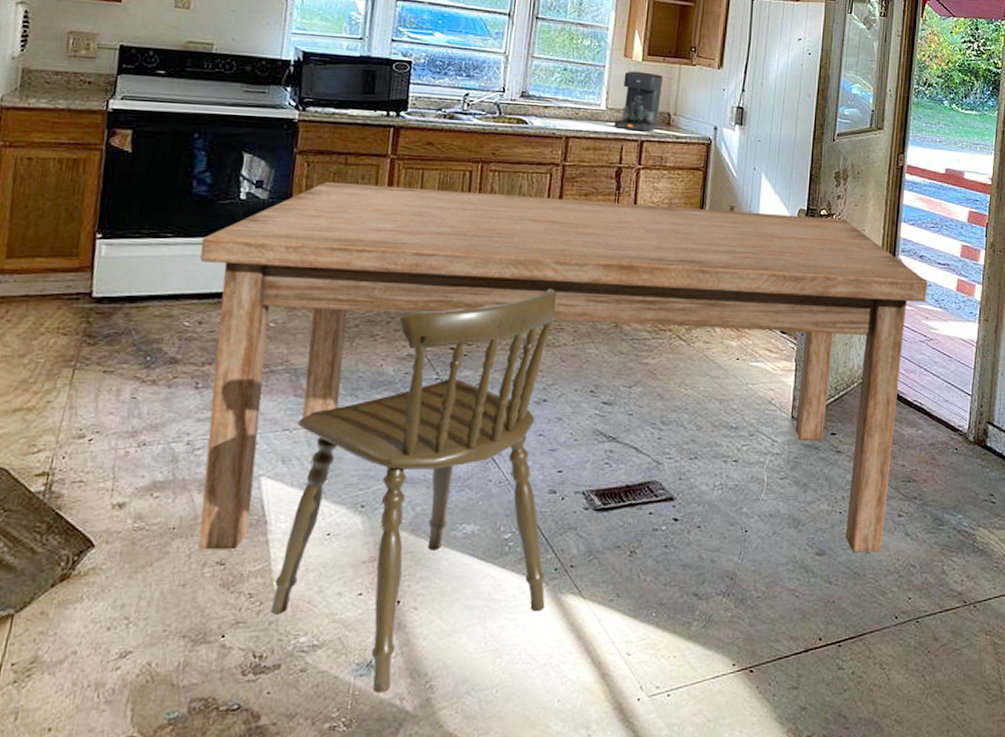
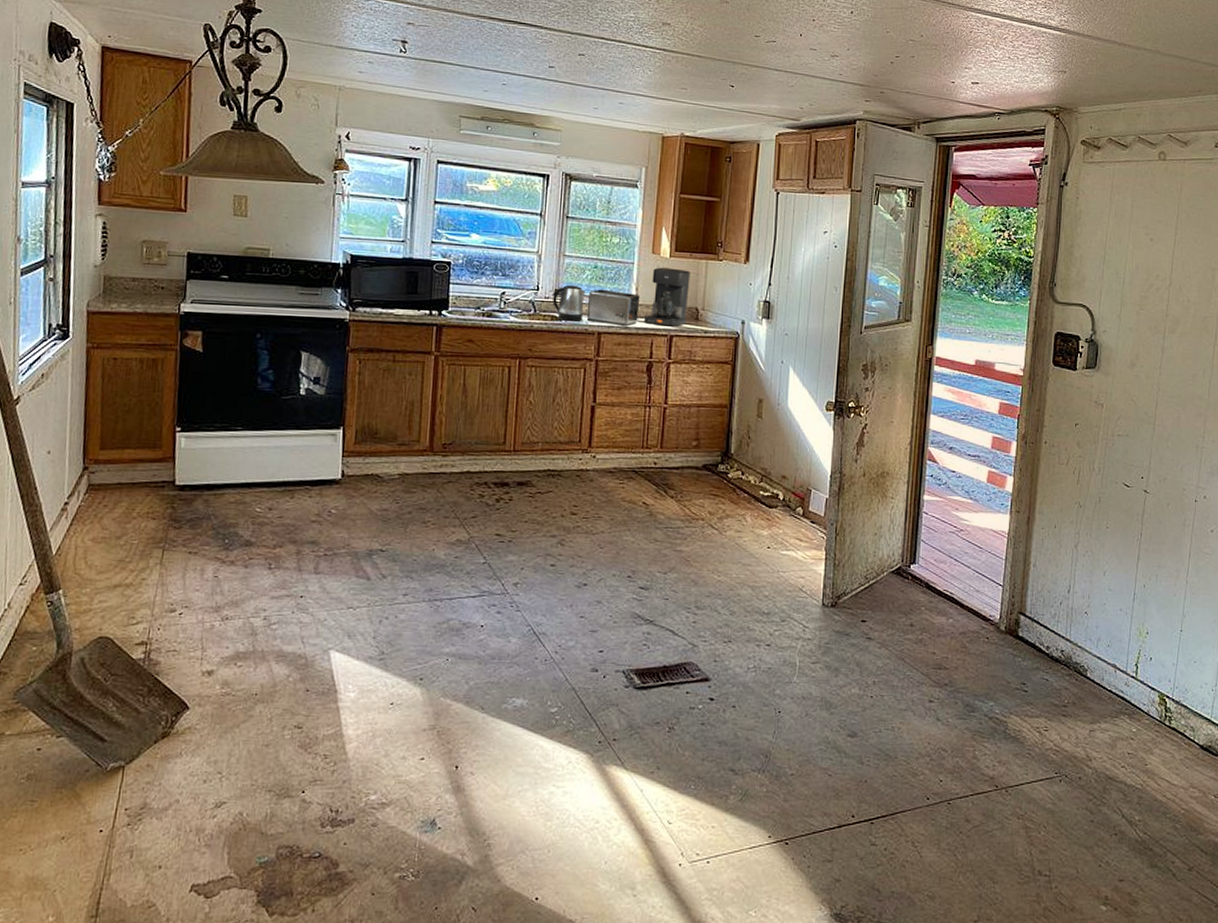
dining table: present [198,182,927,553] -> none [267,379,957,736]
dining chair: present [270,288,557,693] -> none [343,478,593,848]
kettle: none [519,87,554,125] -> present [553,284,585,322]
toaster: none [554,92,611,131] -> present [586,289,641,327]

